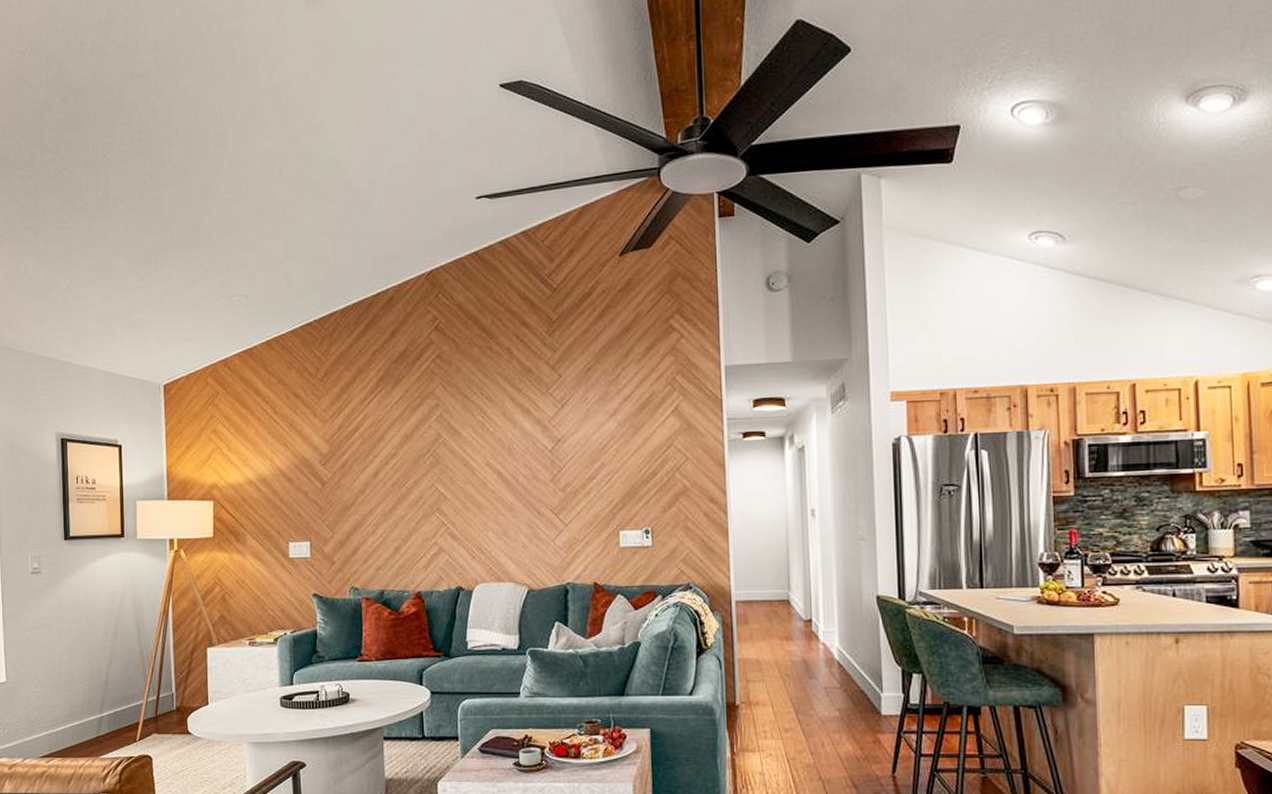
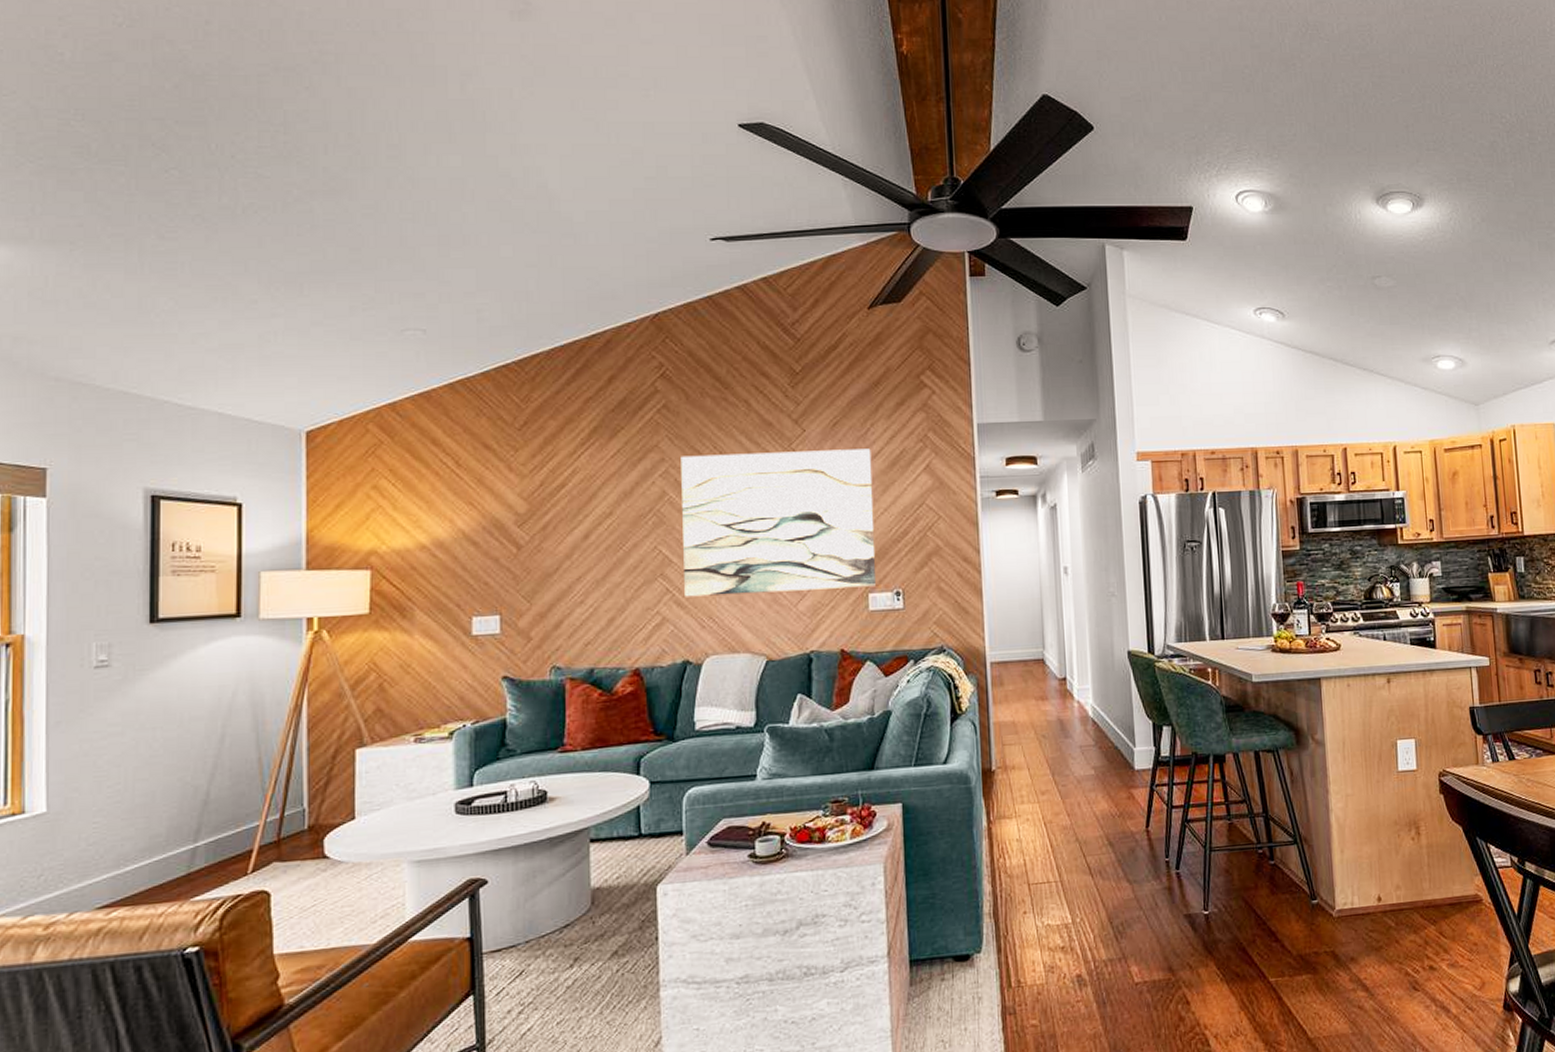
wall art: none [453,392,627,530] -> present [681,448,877,597]

